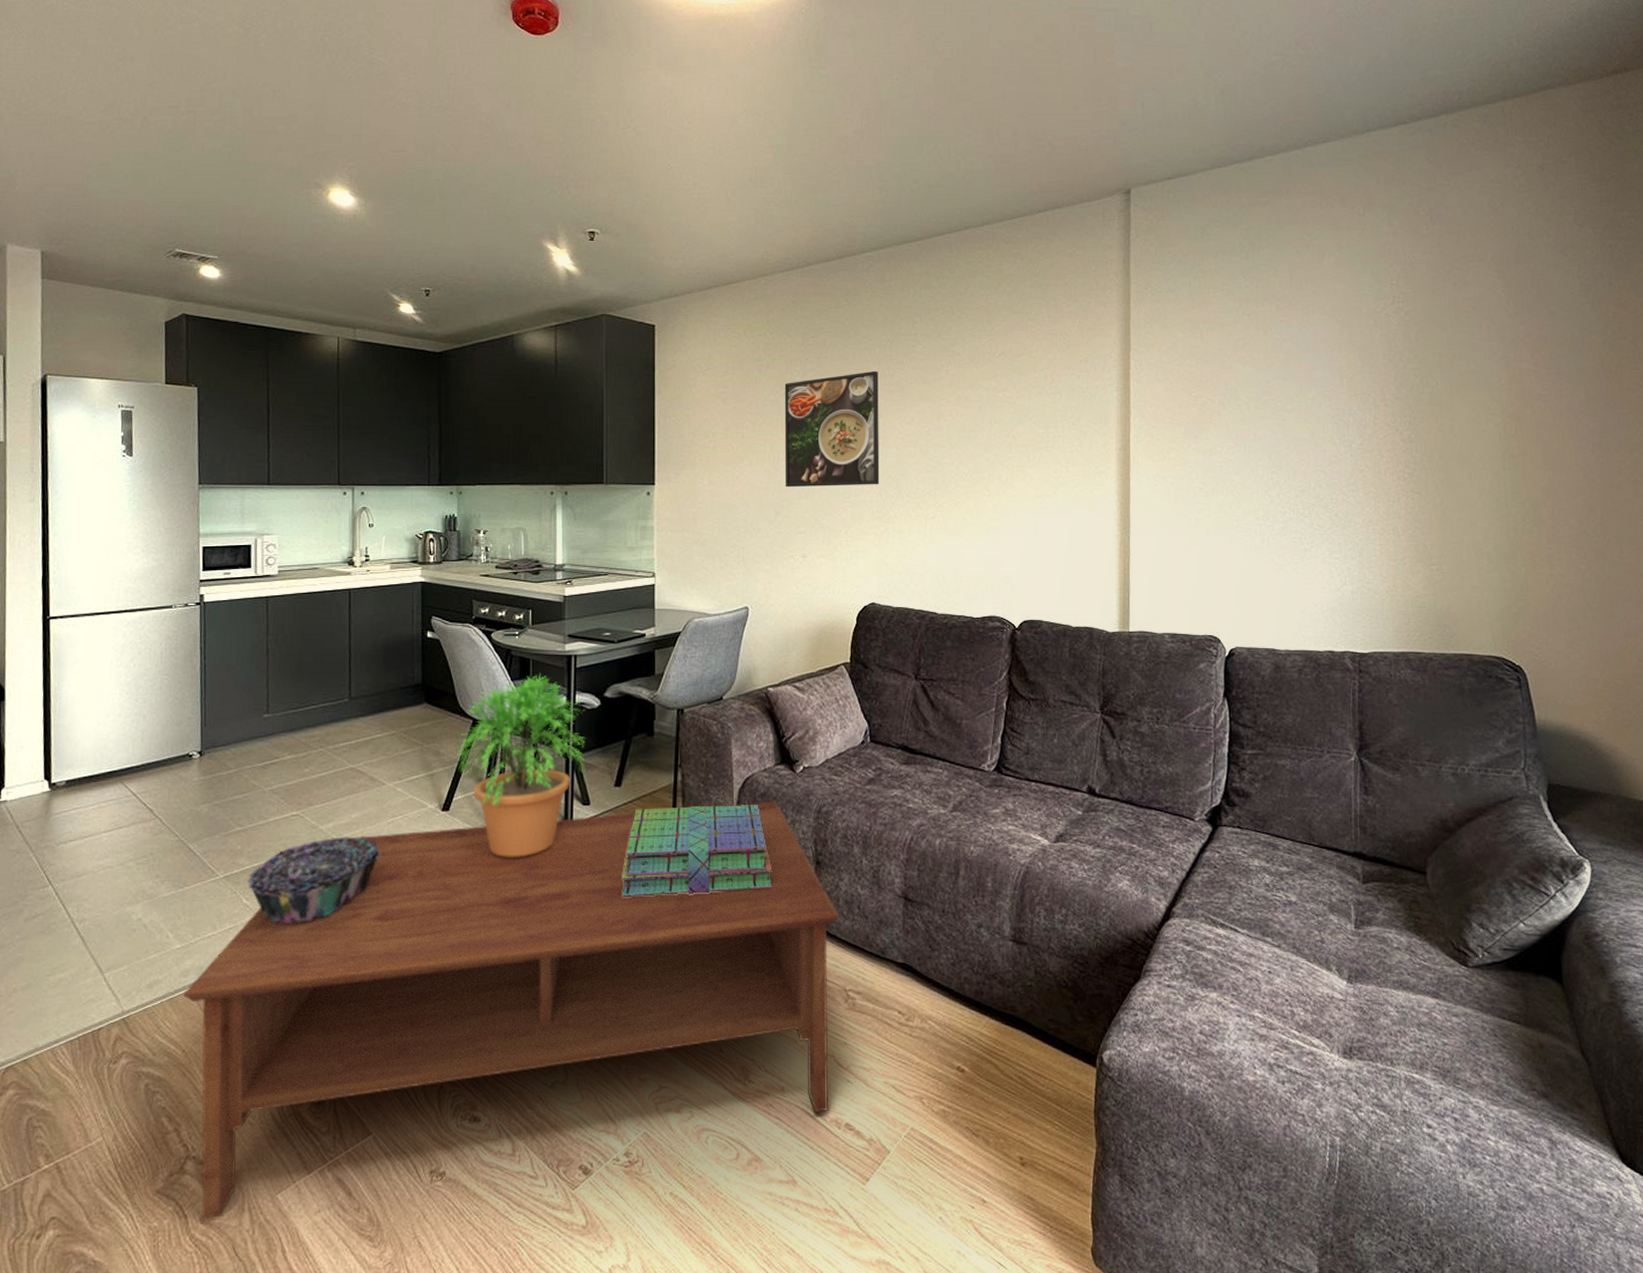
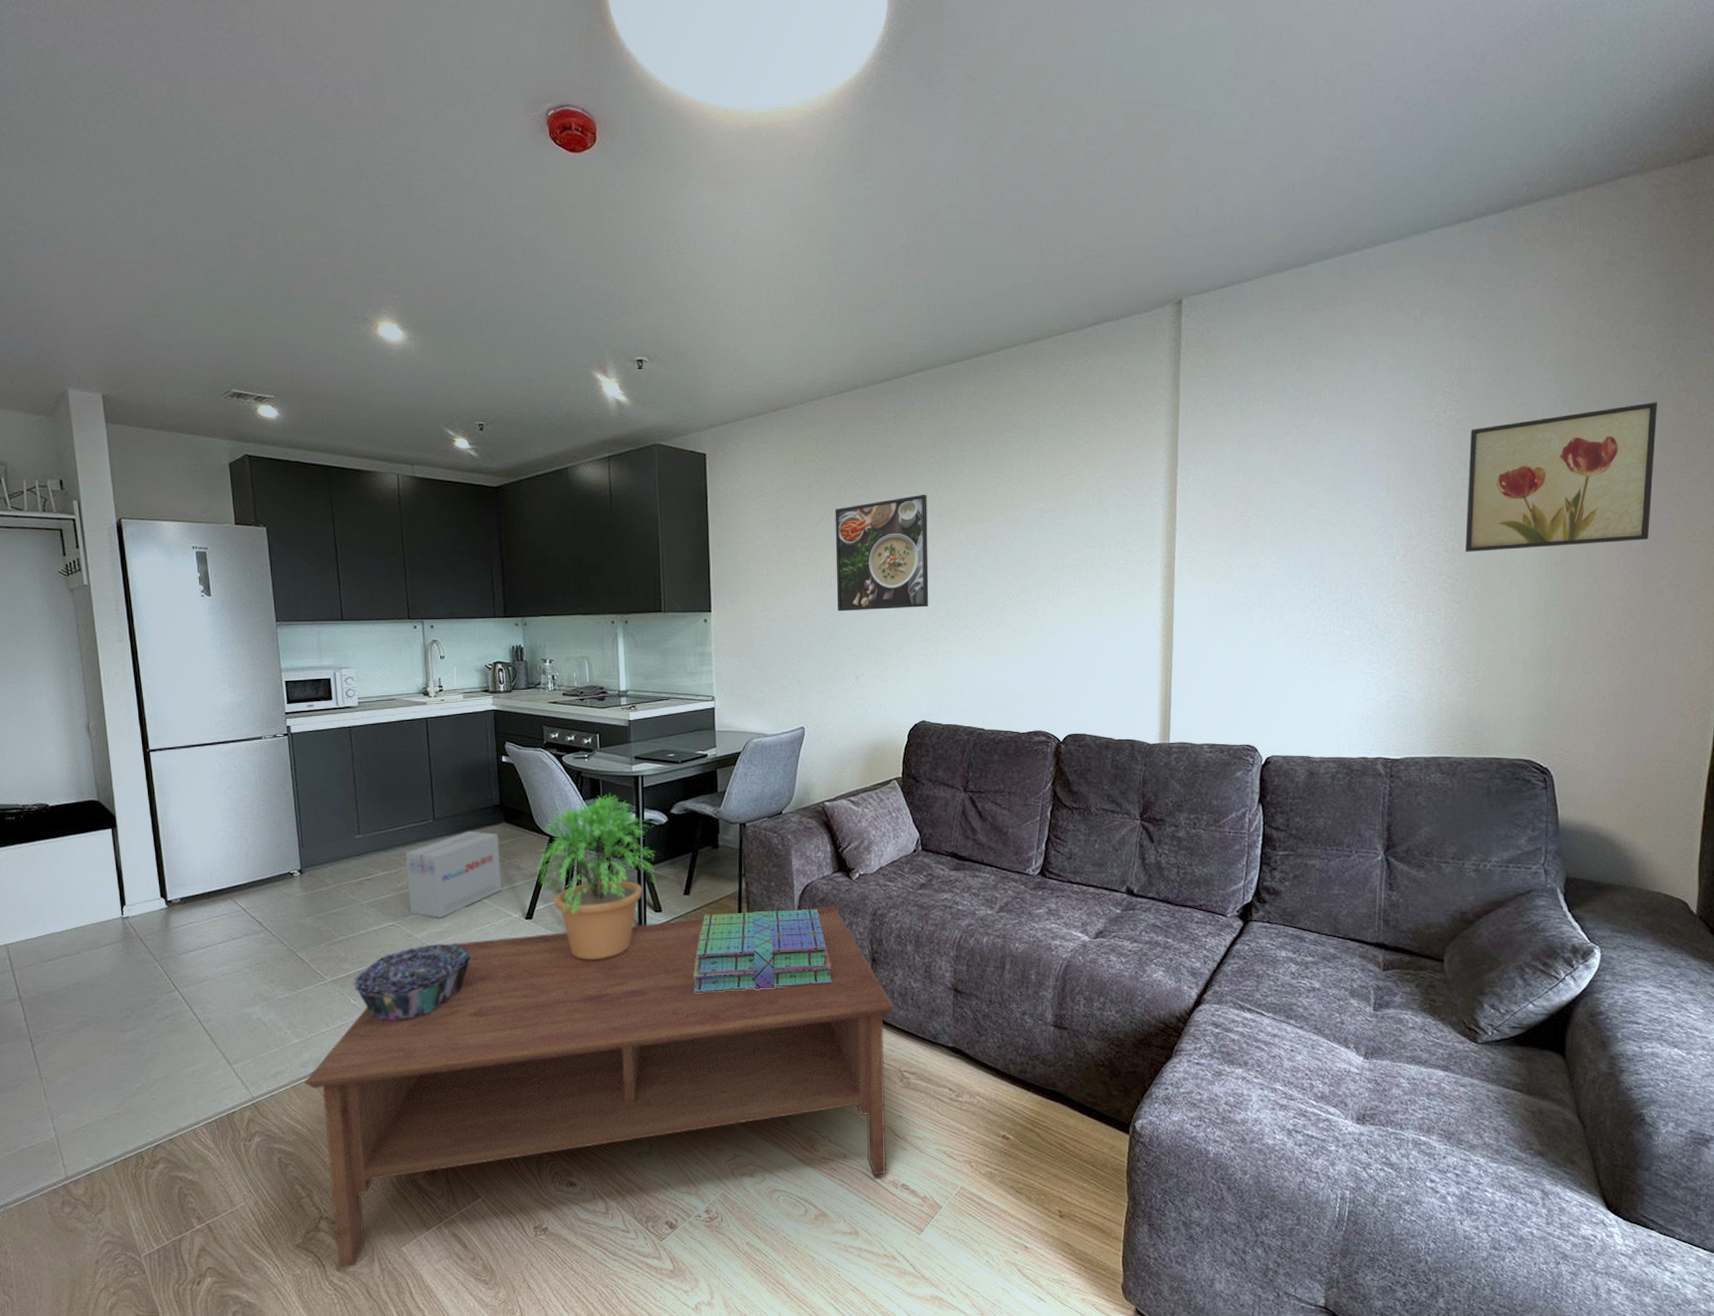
cardboard box: none [315,711,419,808] -> present [405,830,502,918]
wall art: none [1419,299,1604,442] -> present [1465,402,1658,552]

